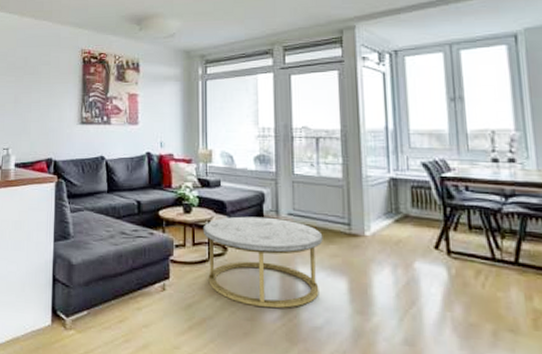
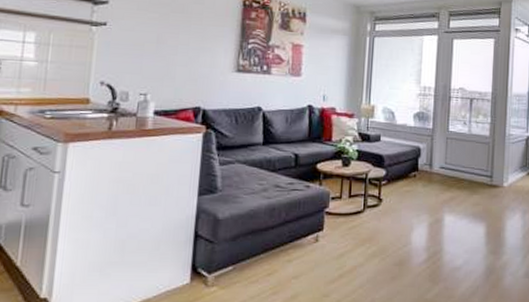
coffee table: present [202,216,323,309] -> none [359,169,469,253]

